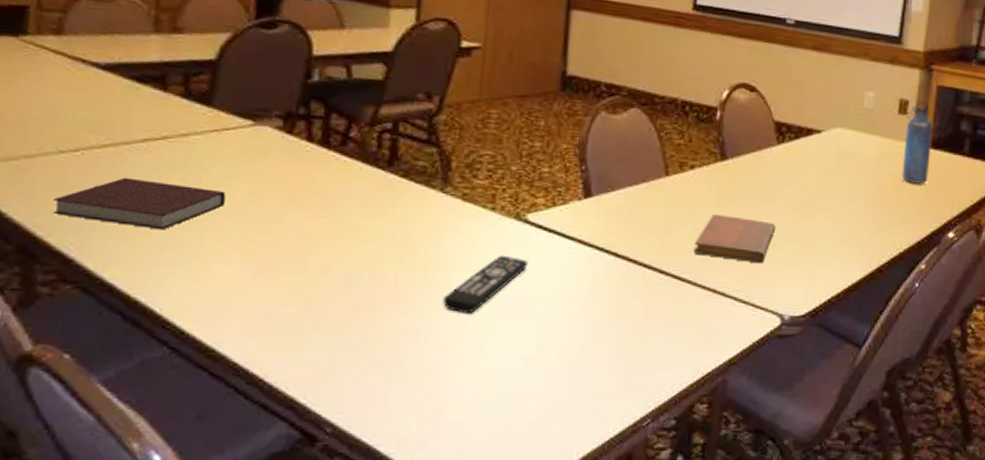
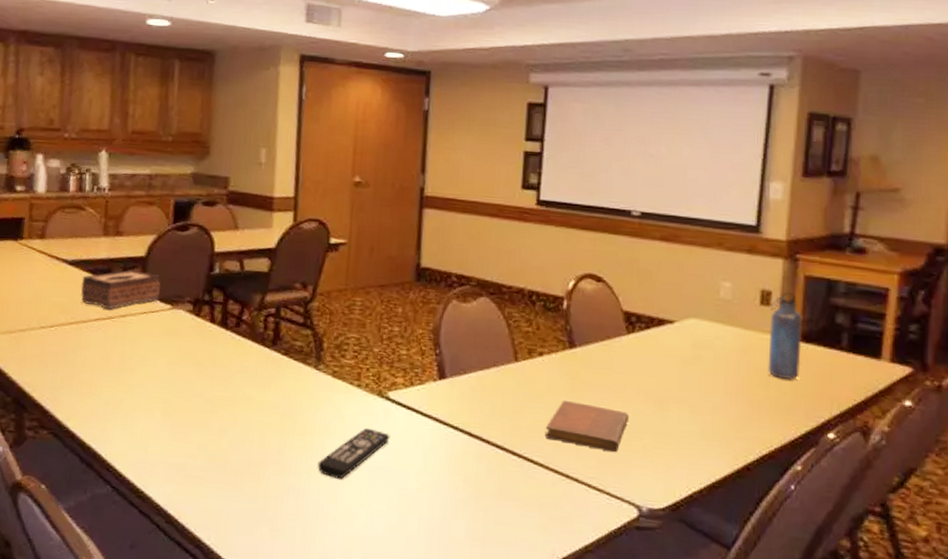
notebook: present [52,177,226,230] -> none [36,348,152,391]
tissue box: none [120,75,239,128] -> present [81,269,161,310]

